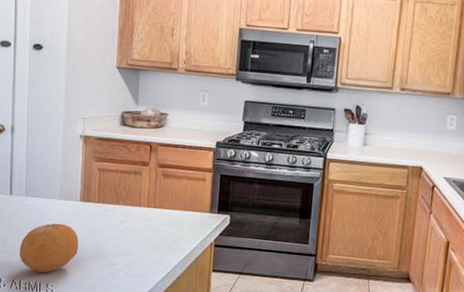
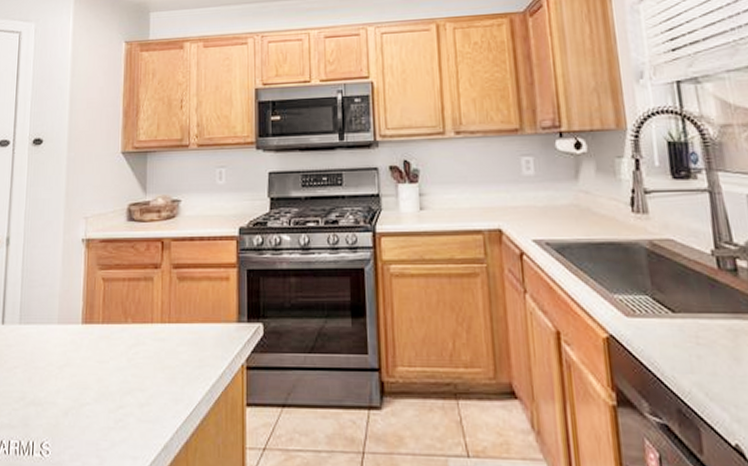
fruit: present [19,223,79,273] -> none [9,356,81,427]

